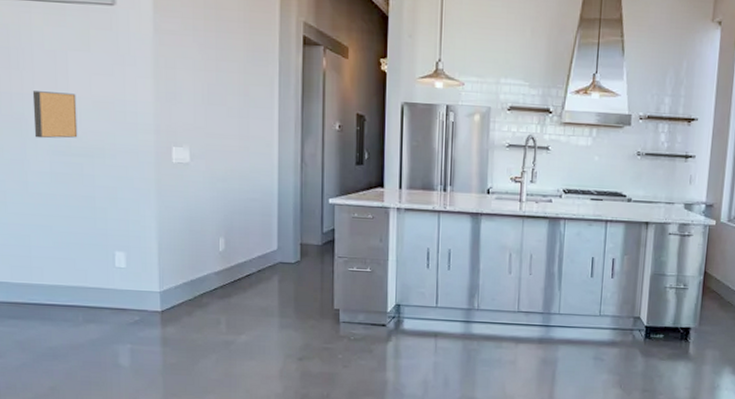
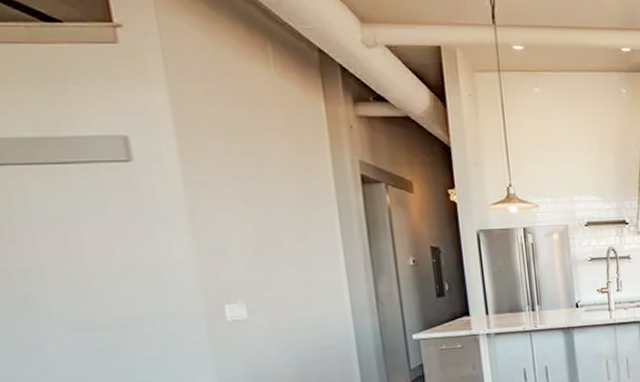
wall art: present [32,91,78,139] -> none [37,262,105,316]

